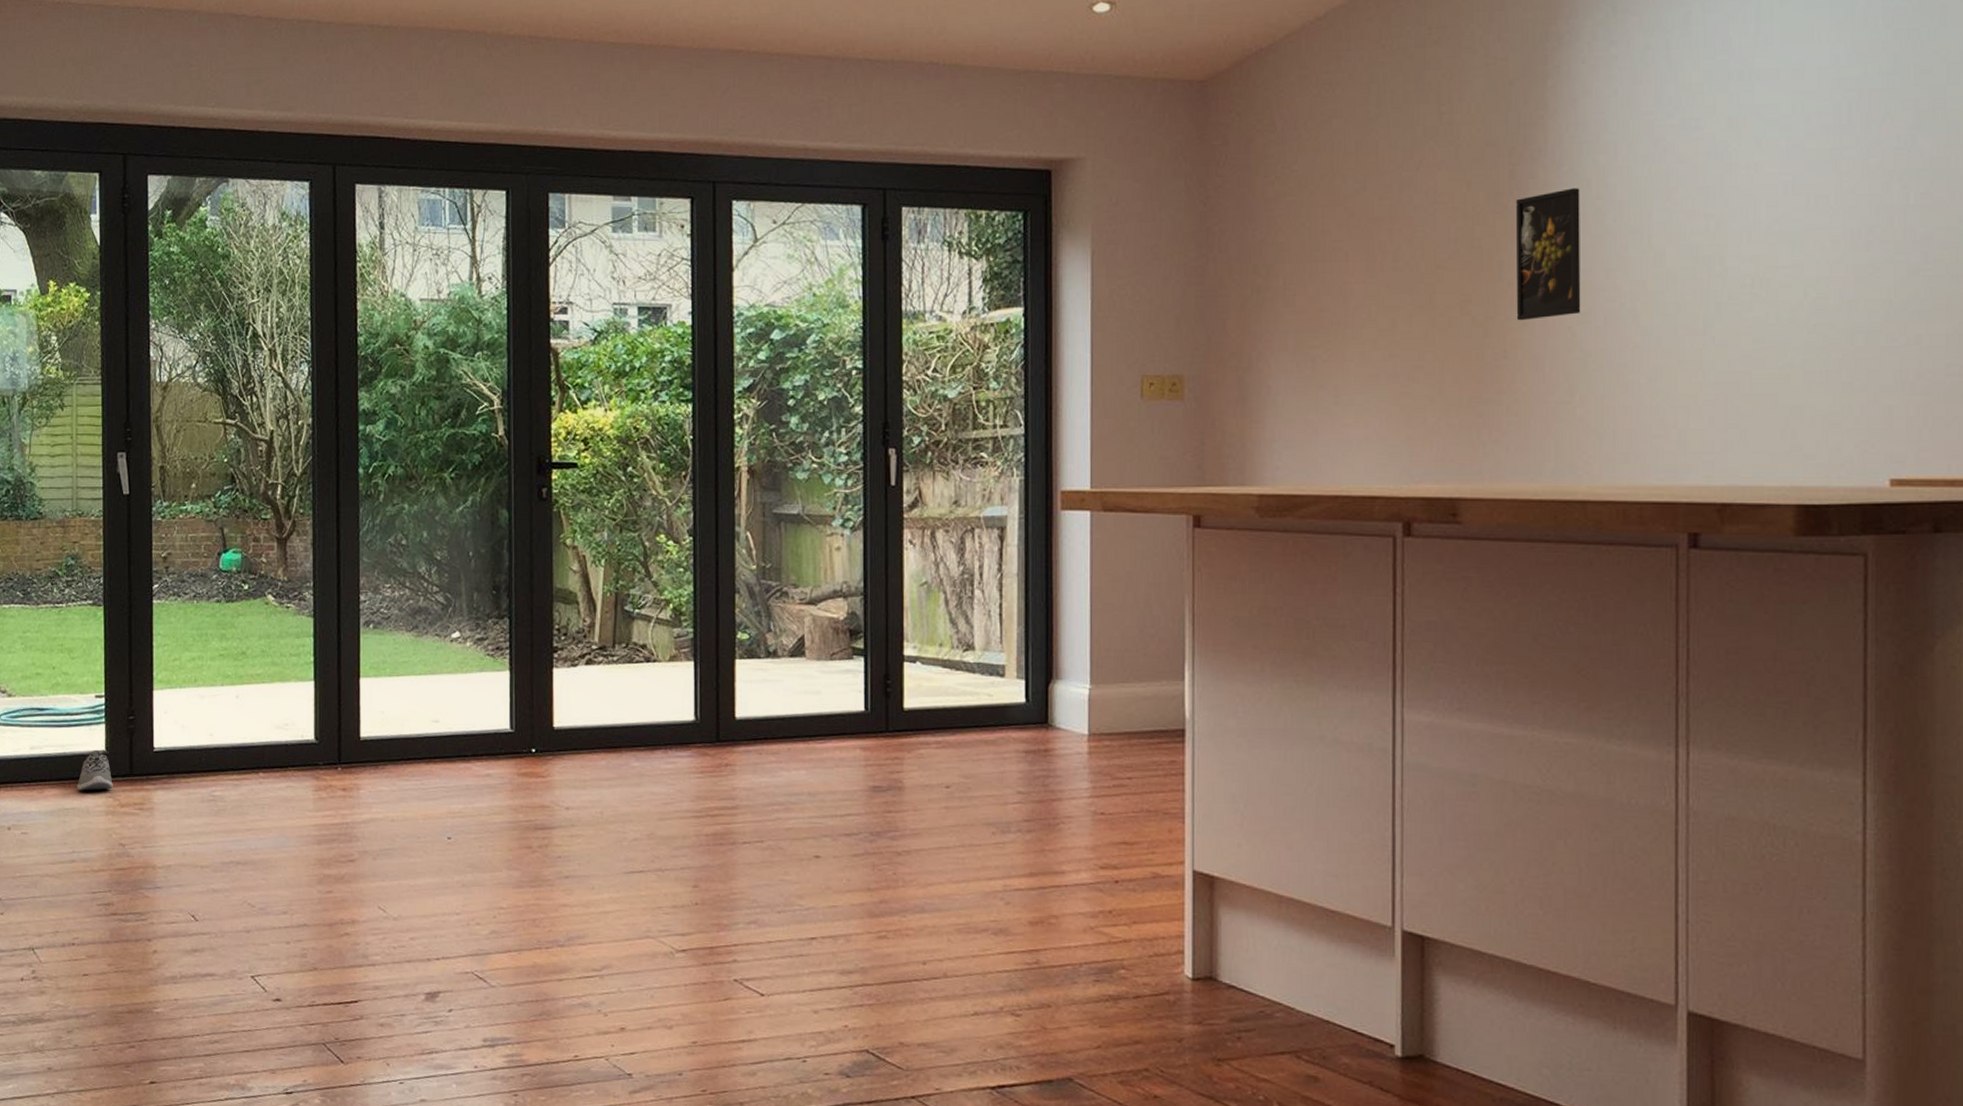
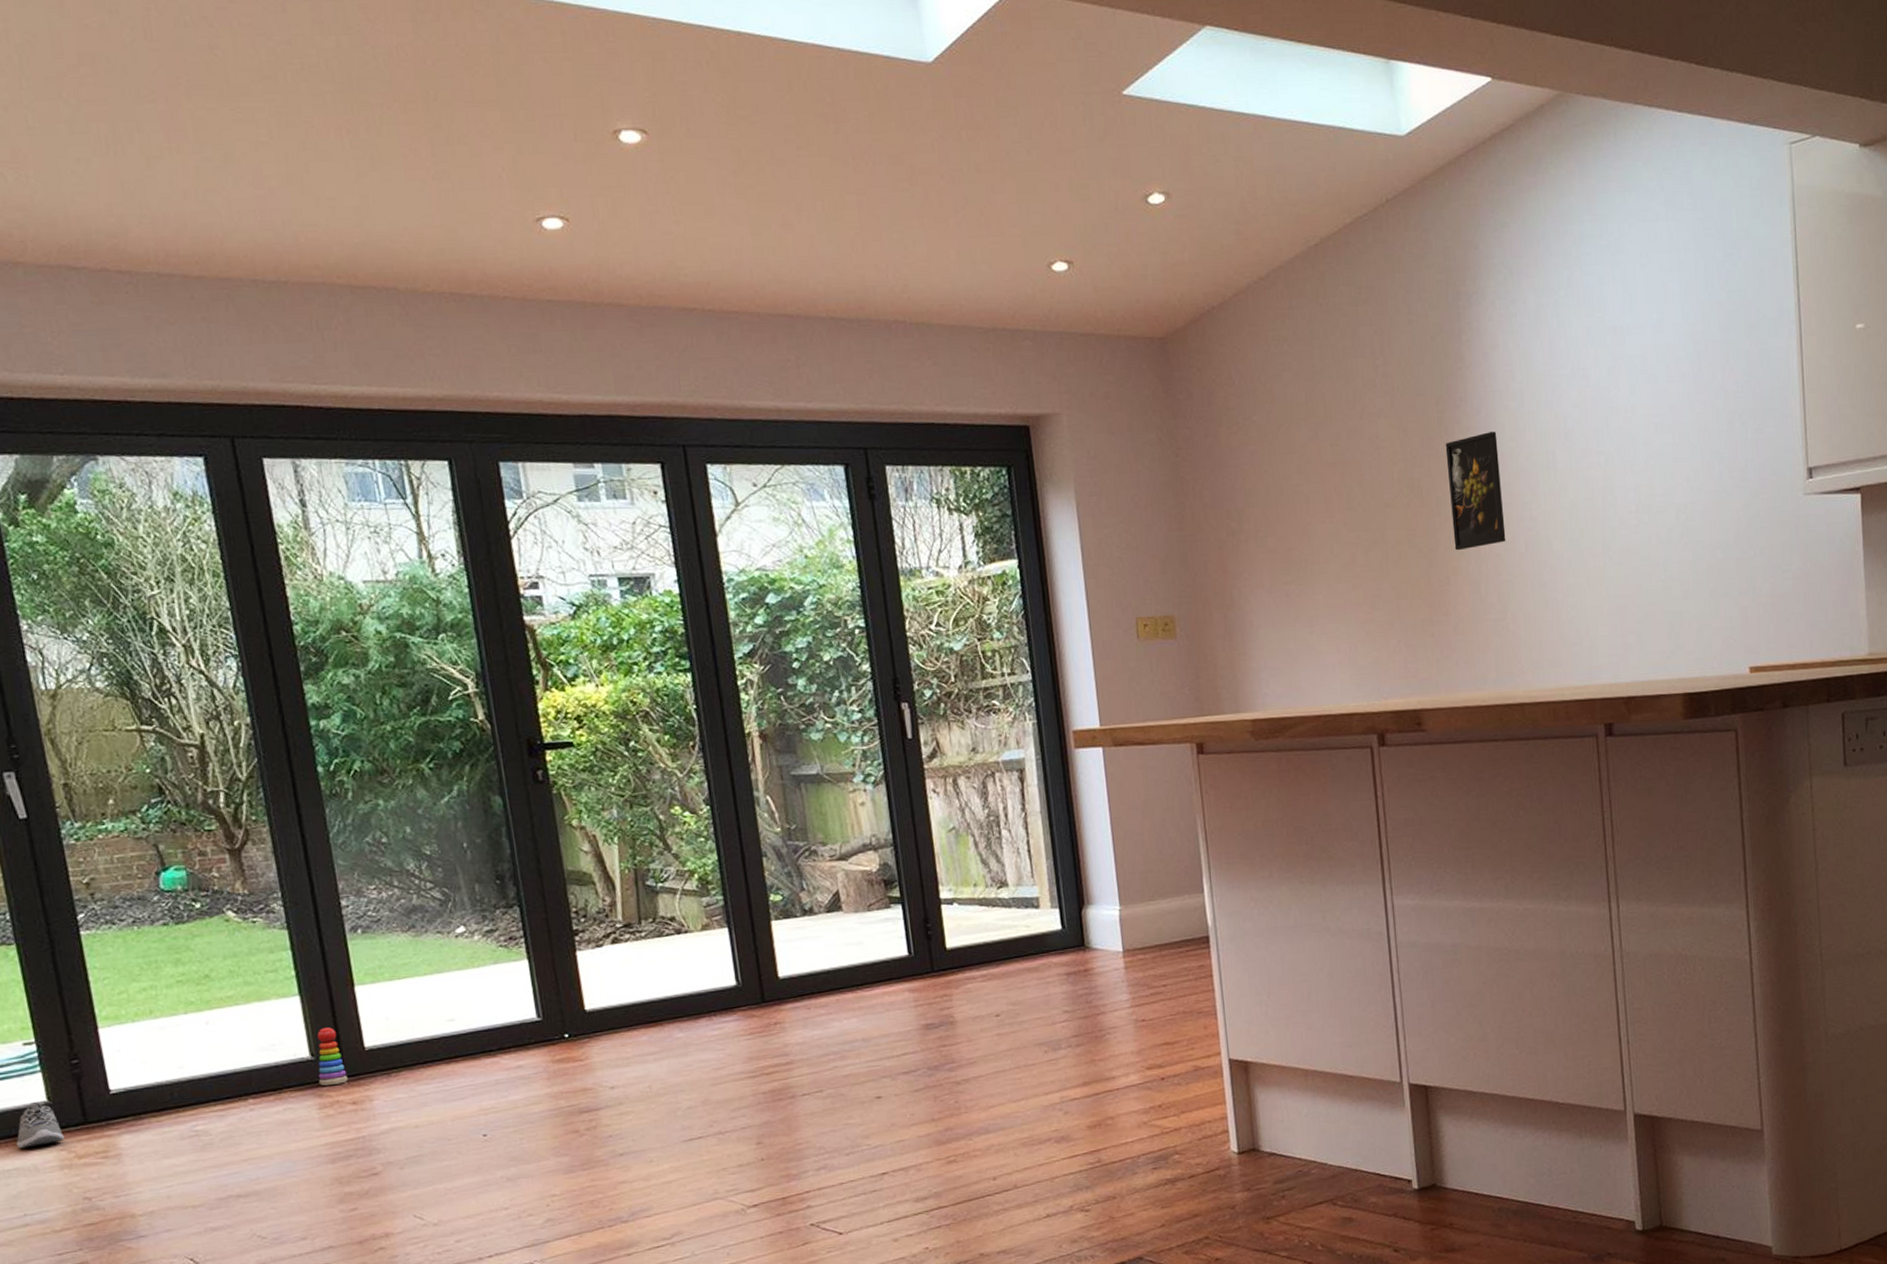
stacking toy: none [318,714,342,770] -> present [317,1027,348,1086]

